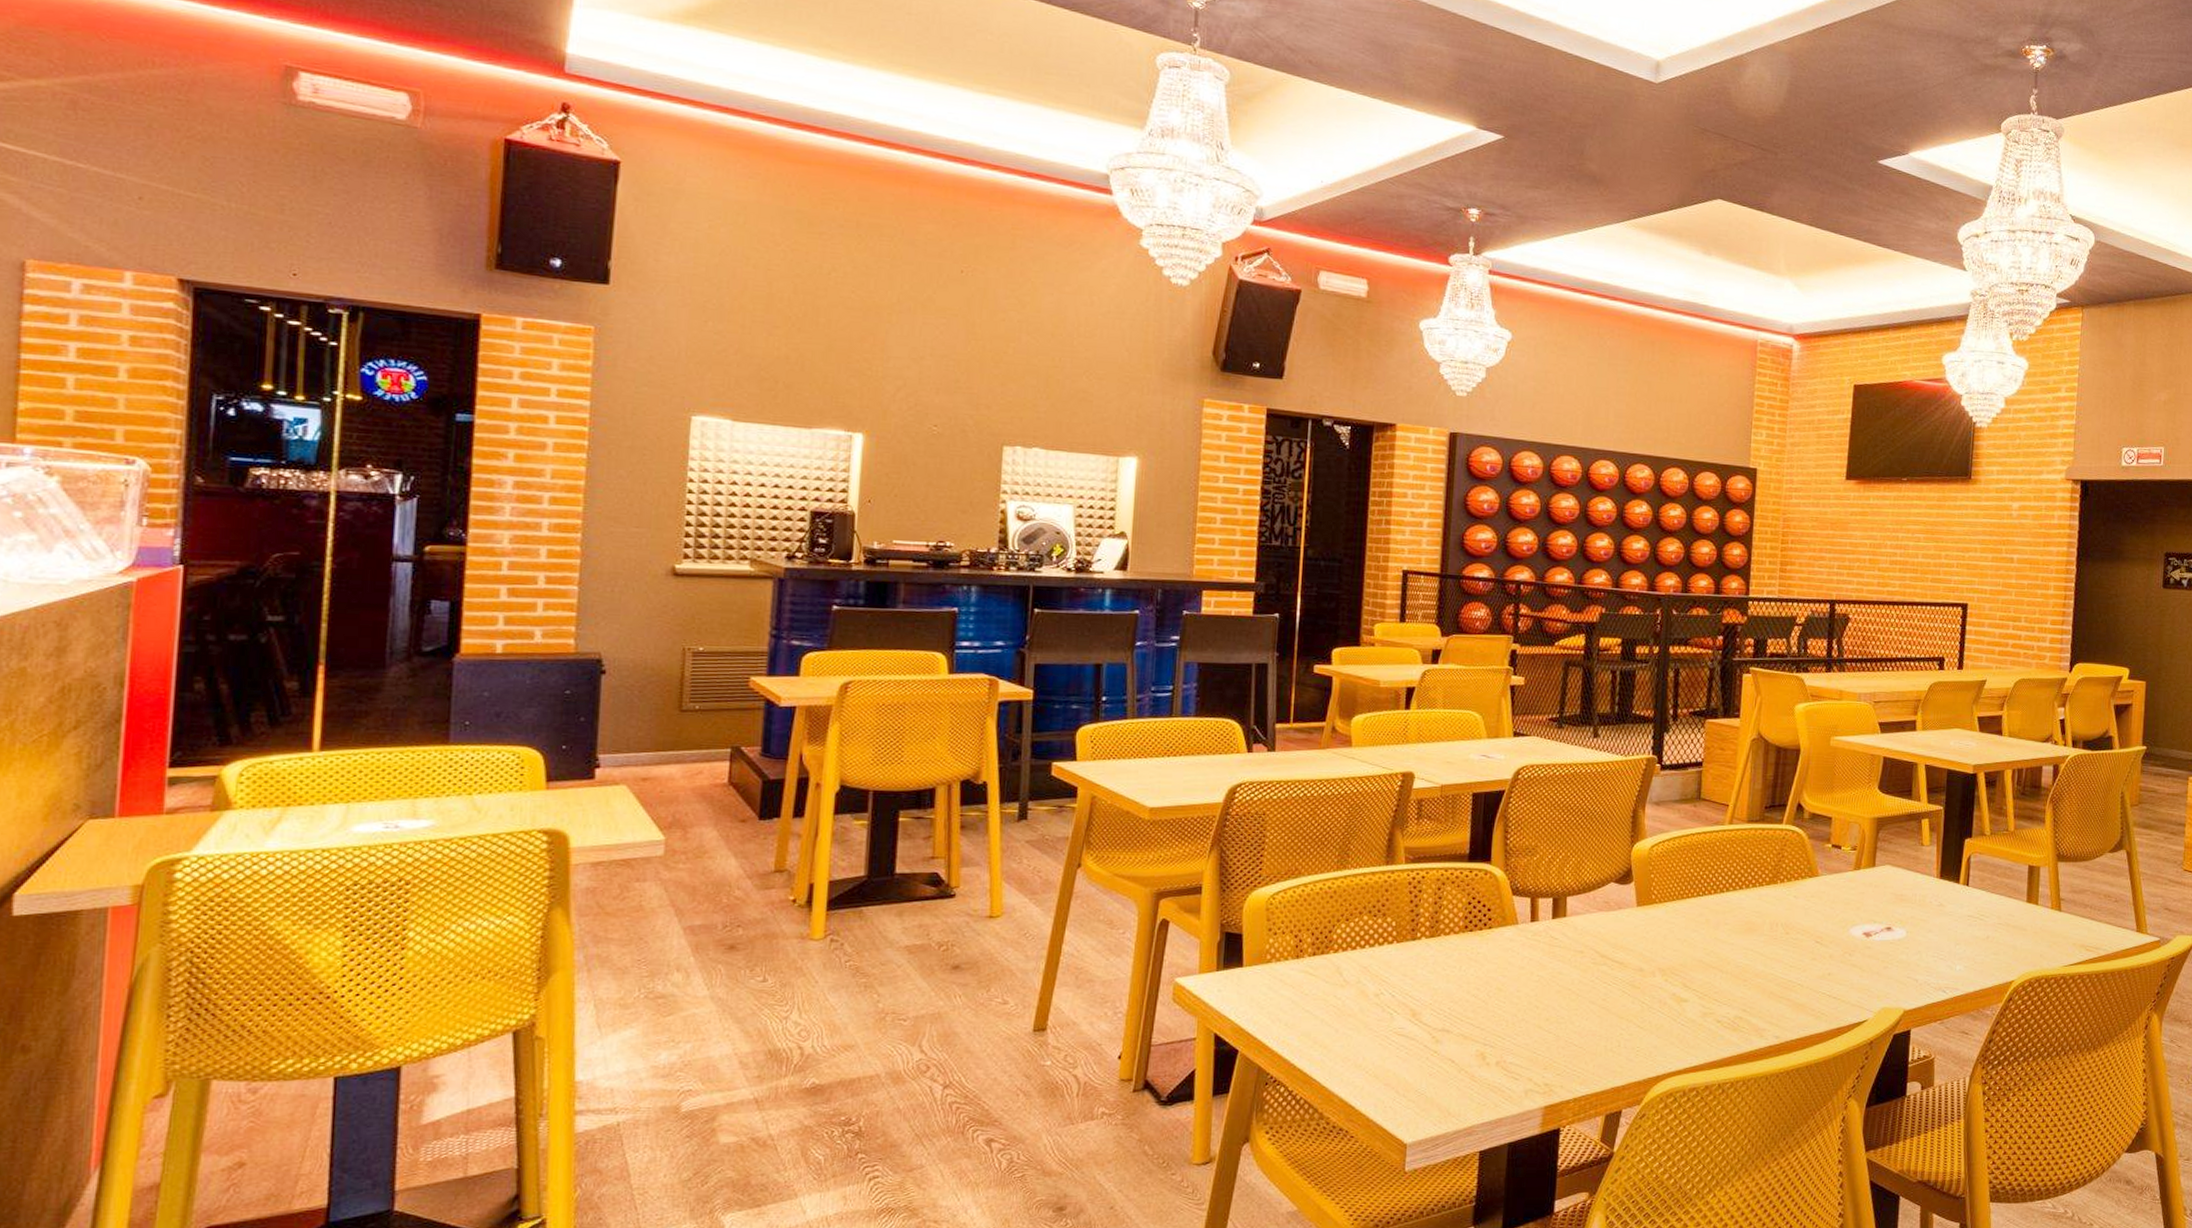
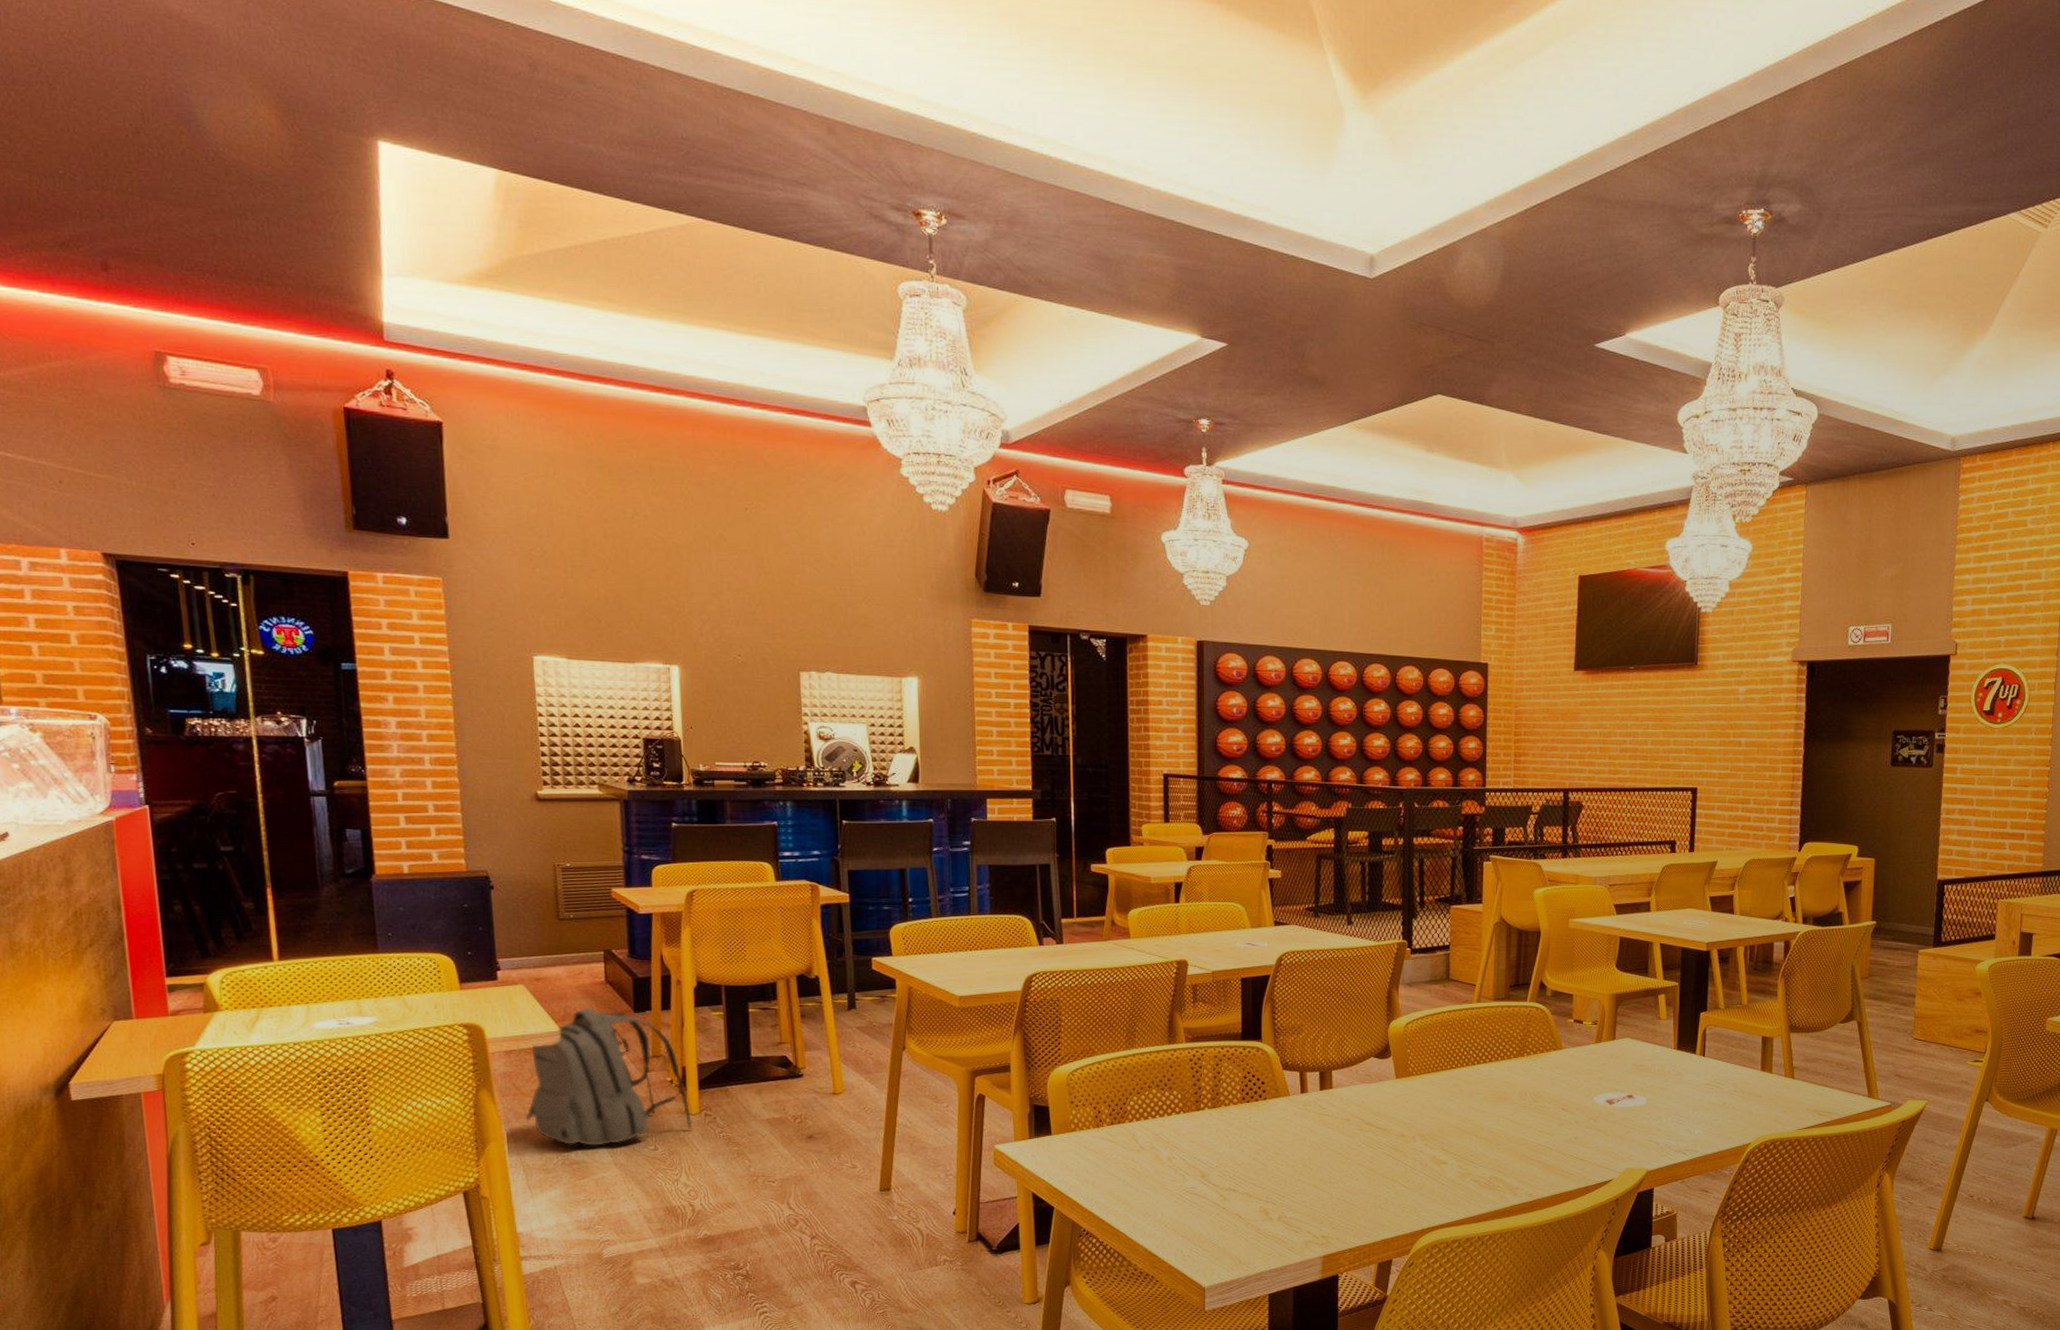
backpack: none [606,812,815,977] -> present [525,1007,693,1146]

